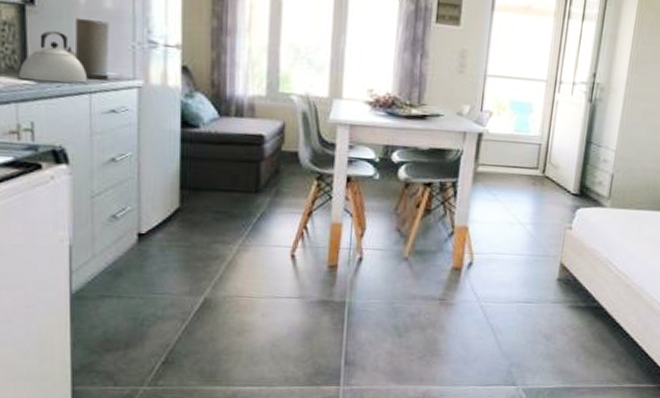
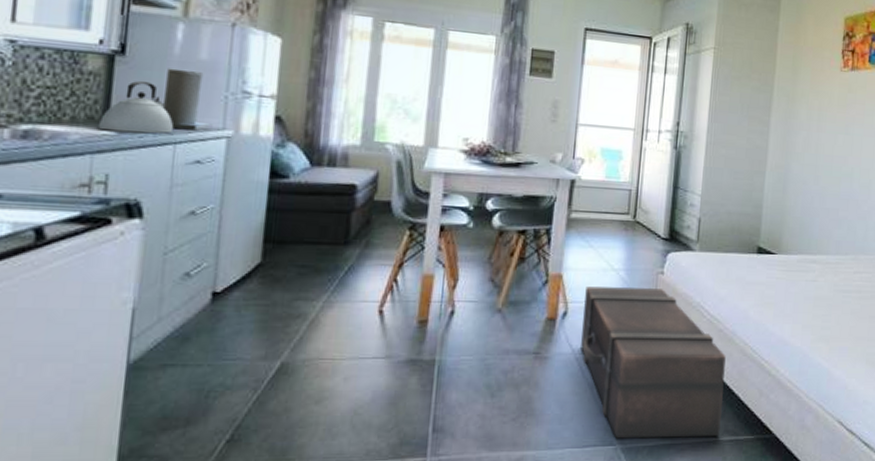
suitcase: none [485,239,632,383] -> present [581,286,726,439]

